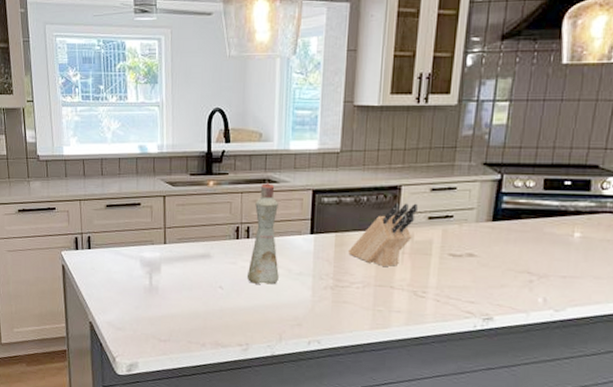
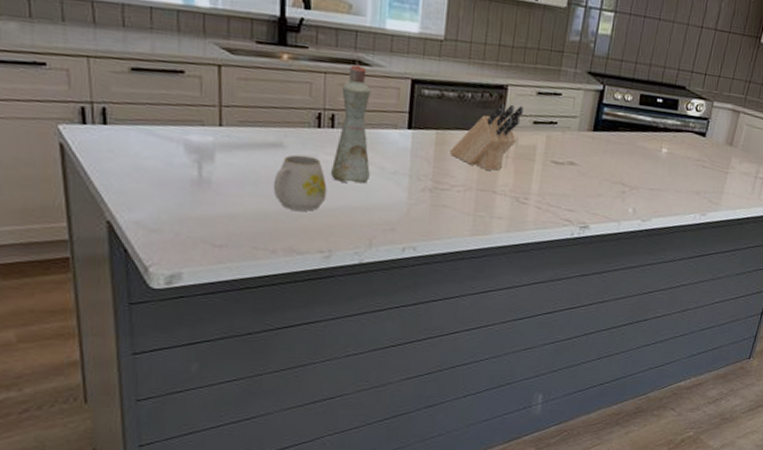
mug: none [203,263,245,310] -> present [273,154,327,211]

